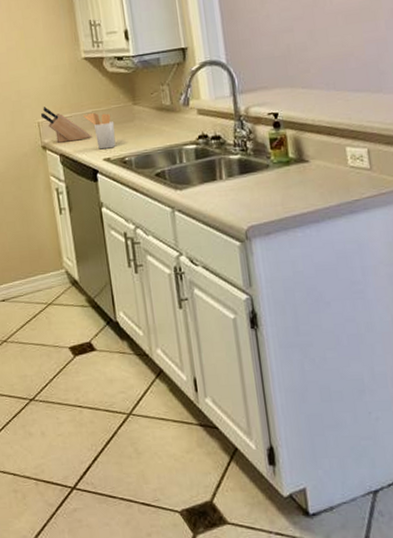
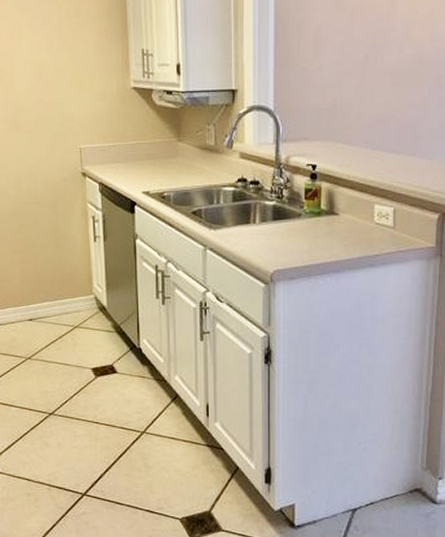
knife block: present [41,107,92,143] -> none [84,133,133,171]
utensil holder: present [83,112,116,150] -> none [127,144,157,182]

